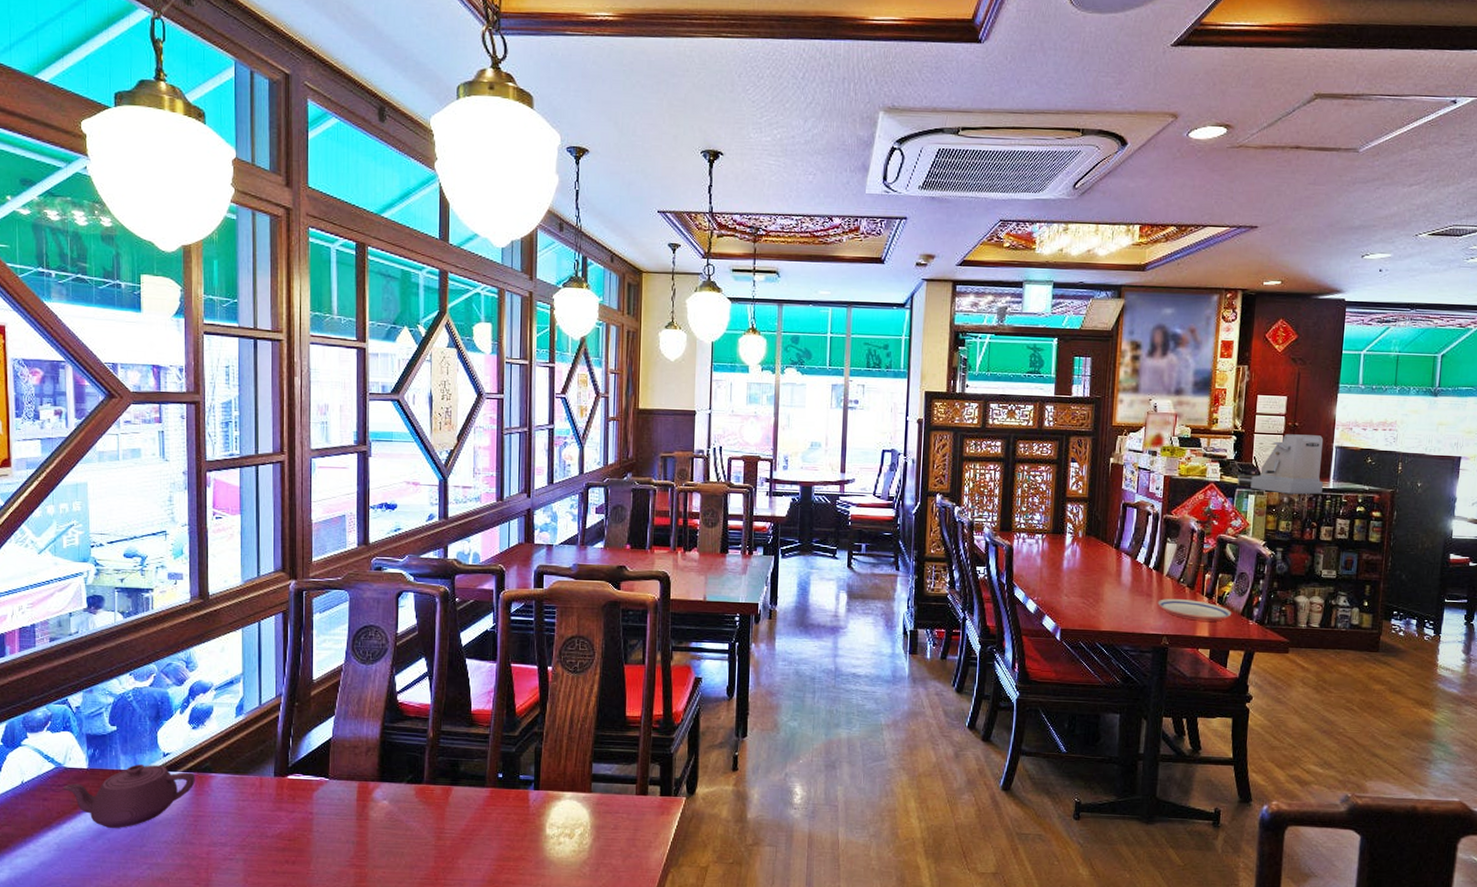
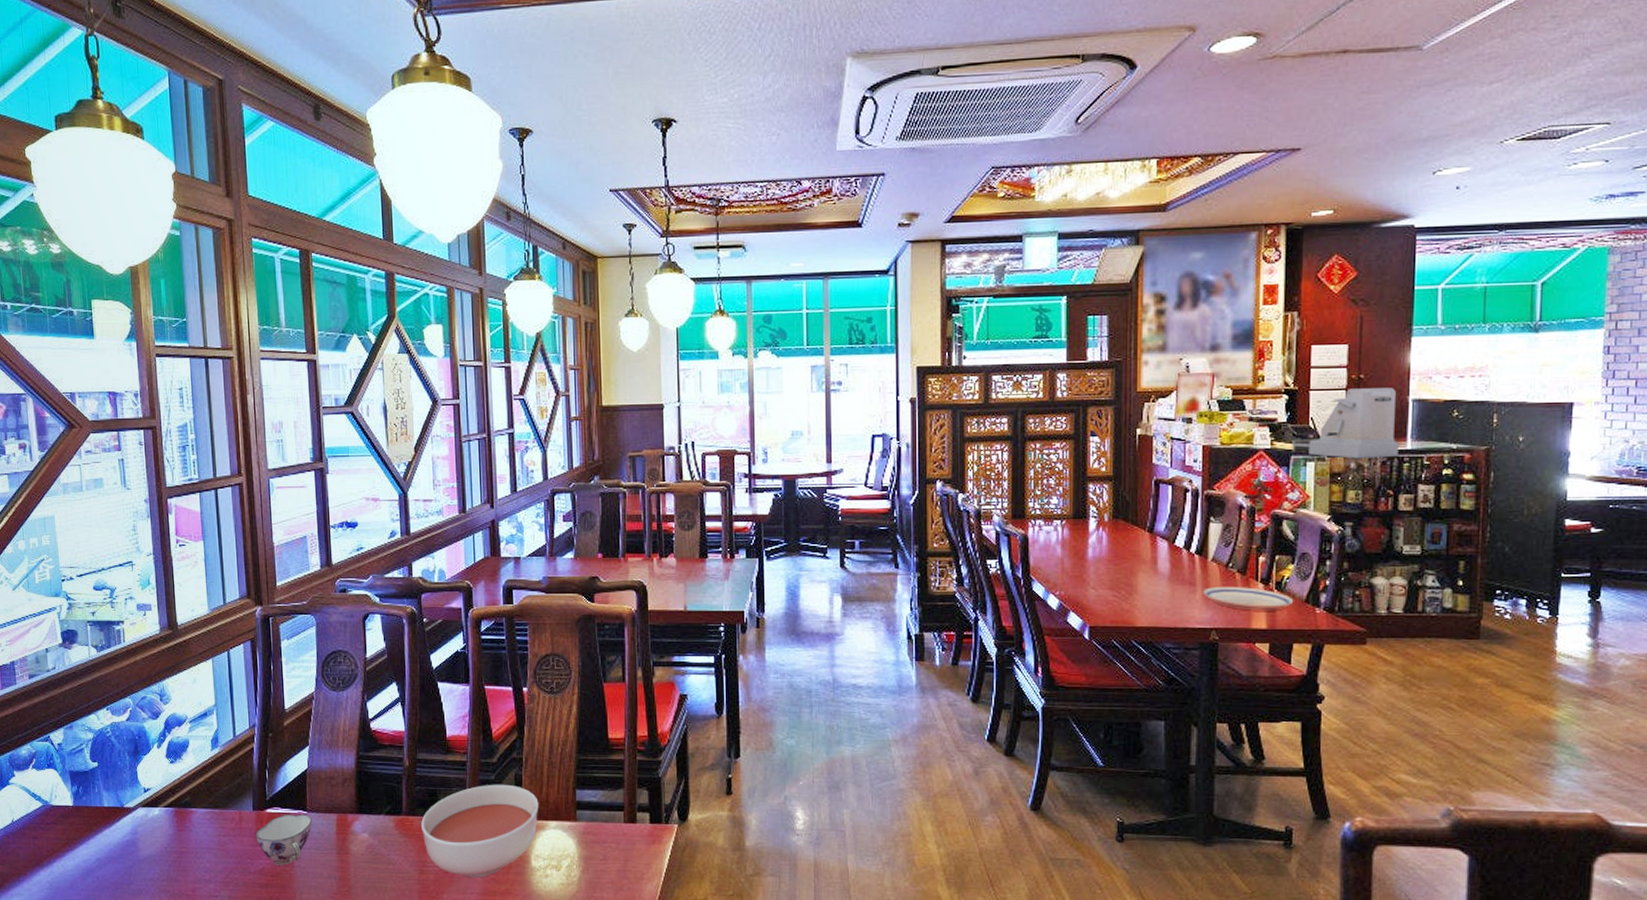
teapot: present [62,764,195,828] -> none [50,801,176,866]
teacup: none [275,780,333,830] -> present [255,813,312,866]
bowl: none [441,756,556,845] -> present [421,784,539,878]

